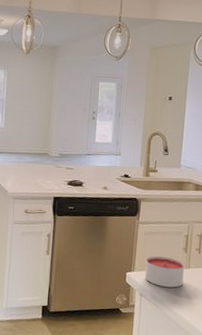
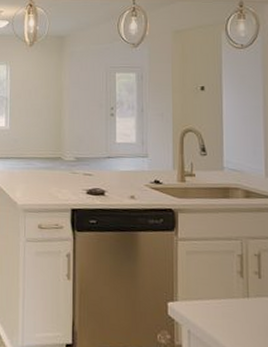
candle: present [144,256,184,288] -> none [191,281,242,323]

